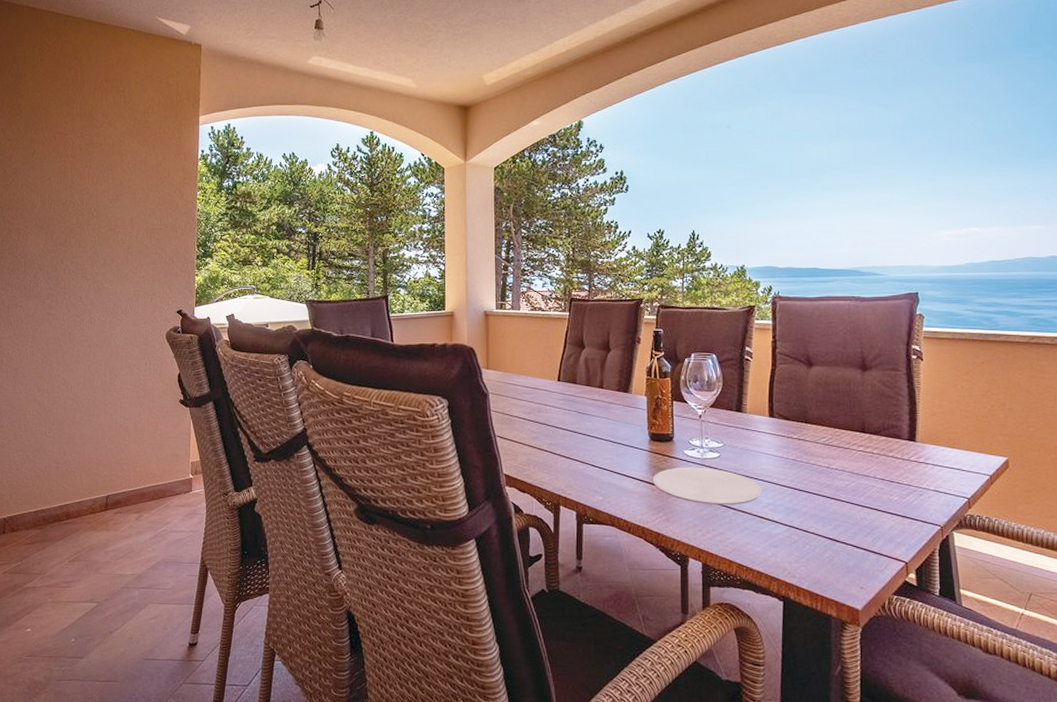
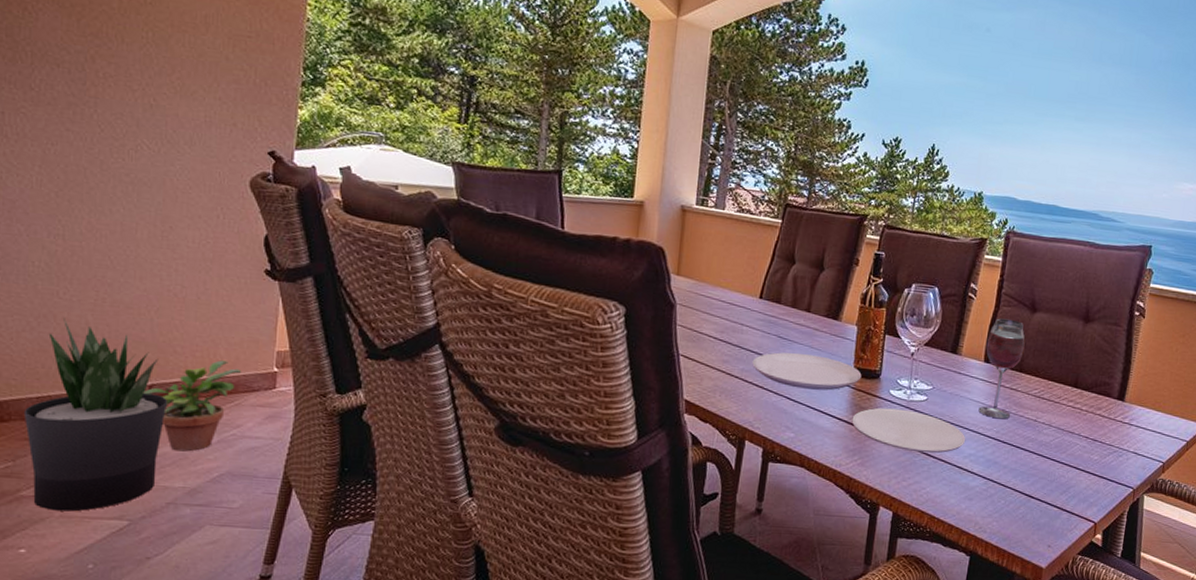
planter: none [26,450,120,598] -> present [23,317,168,512]
potted plant: none [103,473,167,546] -> present [143,360,241,452]
plate: none [558,425,656,456] -> present [752,352,862,391]
wineglass: none [769,375,808,469] -> present [978,318,1026,420]

